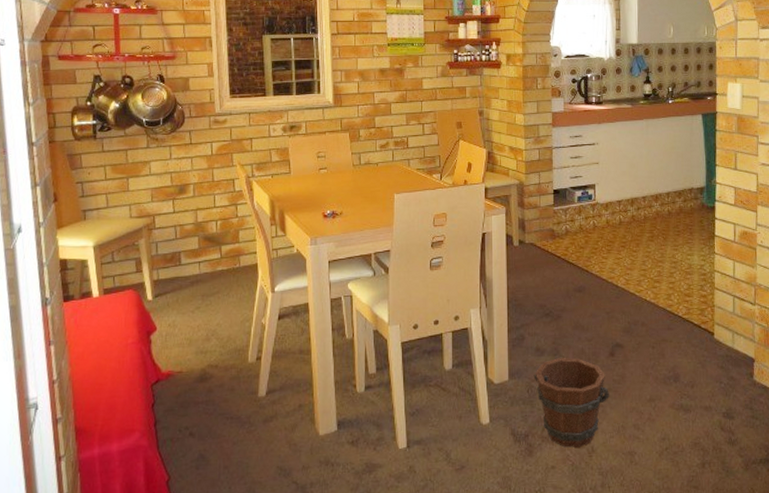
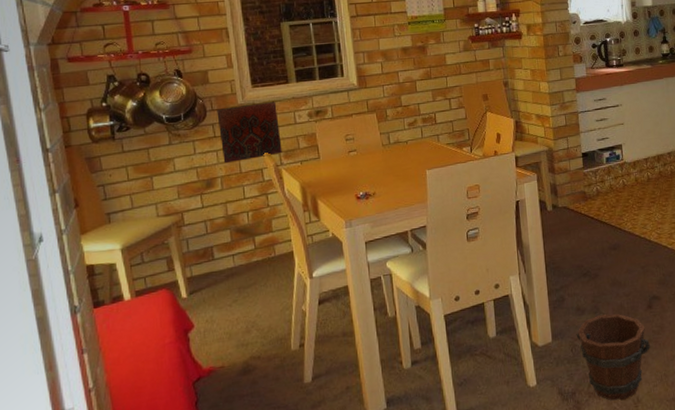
decorative tile: none [194,114,255,171] -> present [217,102,282,164]

